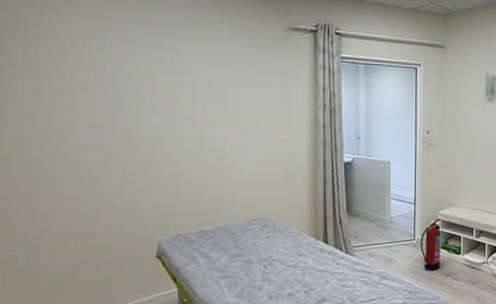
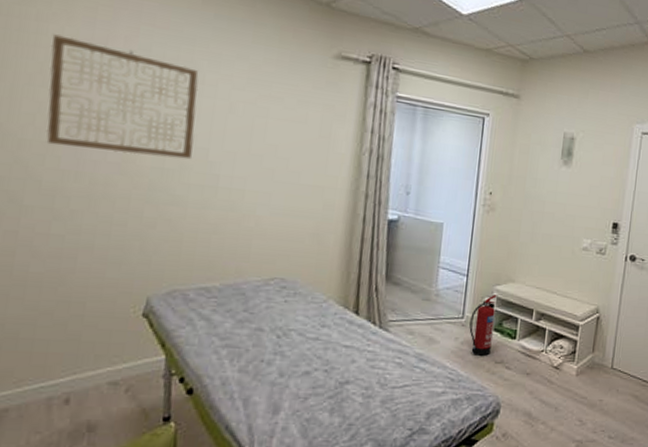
wall art: none [62,35,181,127] -> present [46,34,199,160]

